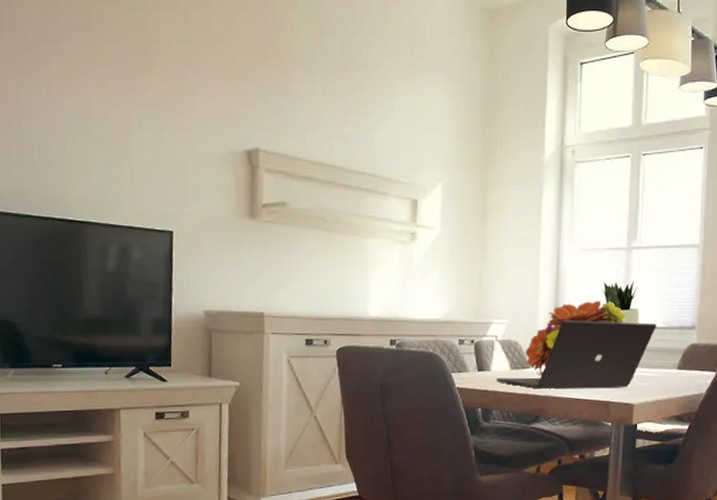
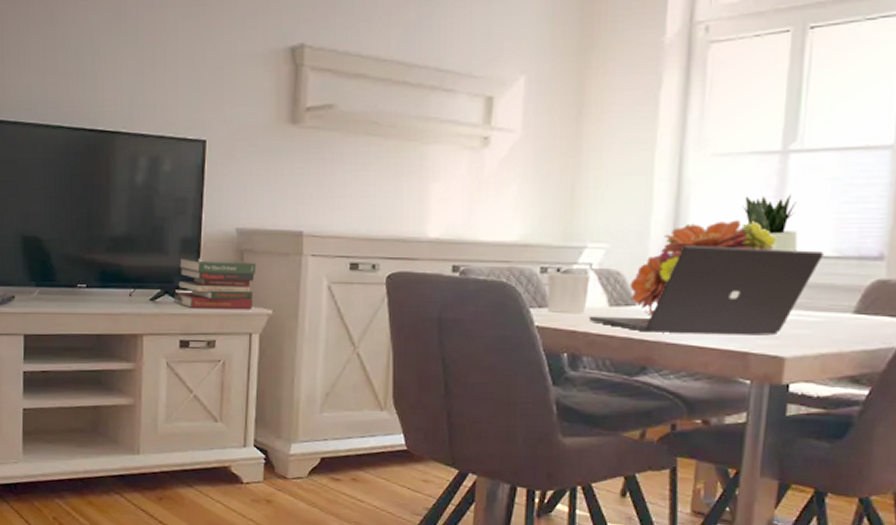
books: none [147,337,224,384] -> present [173,257,257,310]
mug: none [464,344,496,377] -> present [547,273,590,314]

